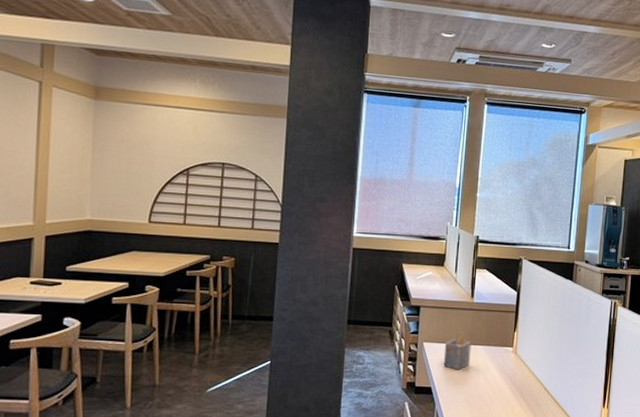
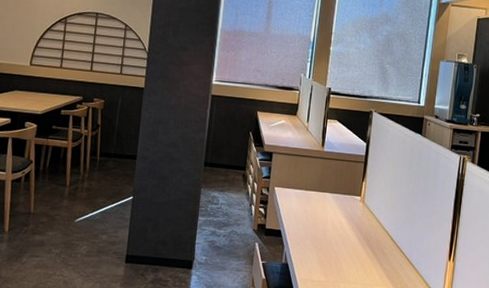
napkin holder: present [443,332,472,370] -> none [293,179,321,216]

